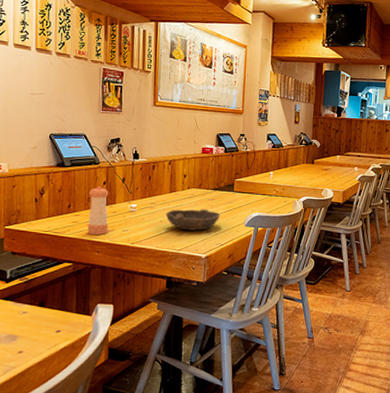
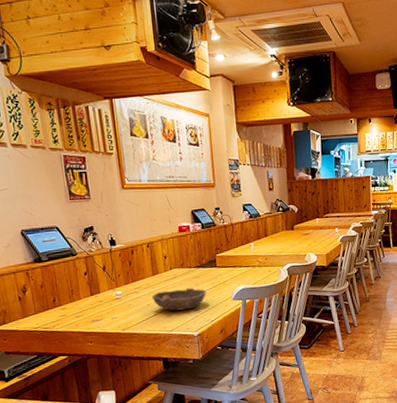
pepper shaker: present [87,186,109,235] -> none [71,277,98,326]

